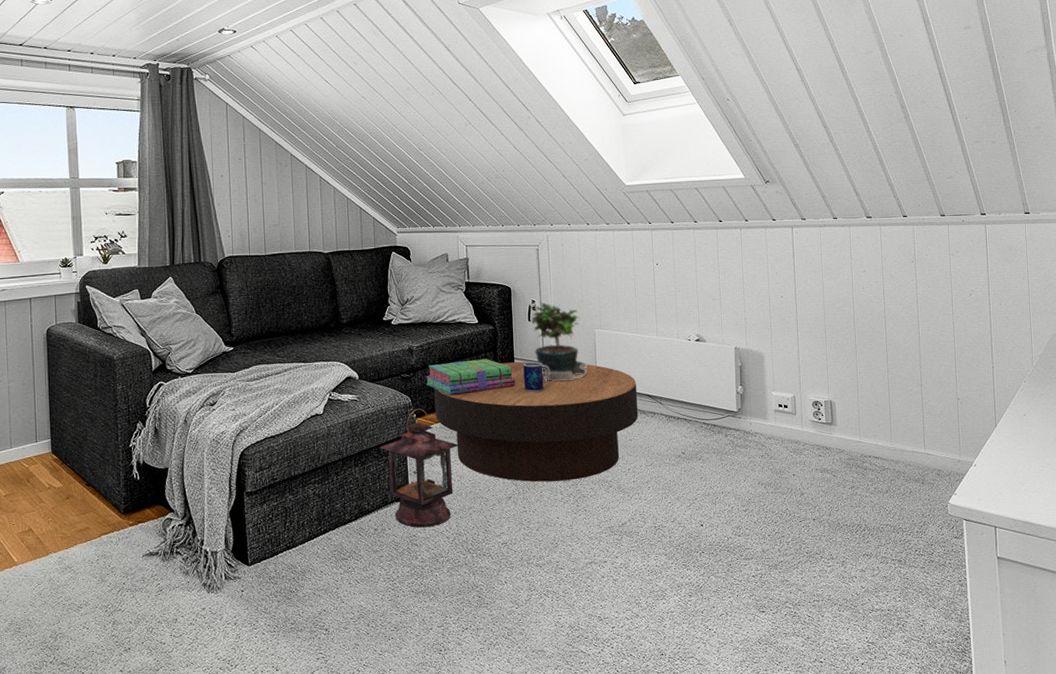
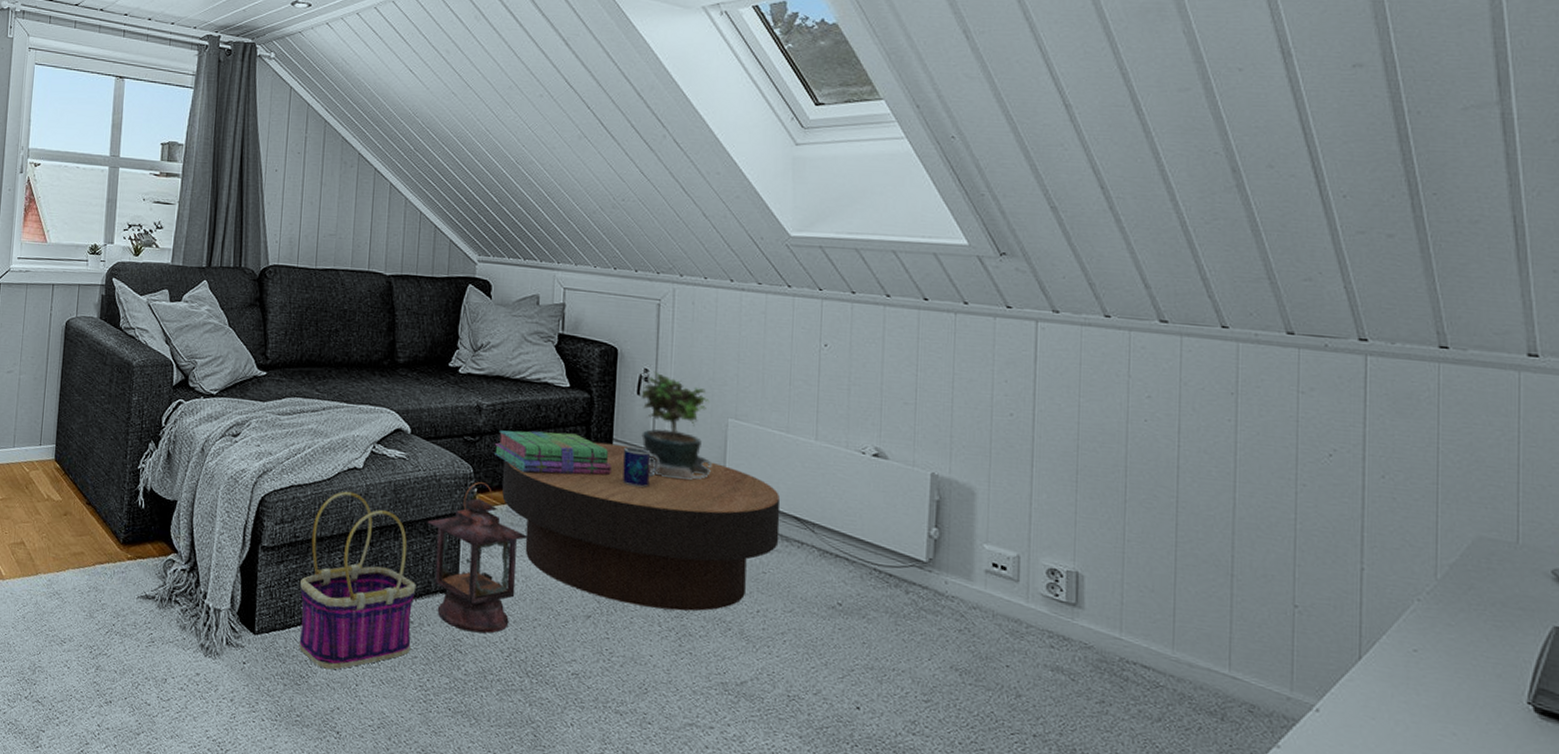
basket: none [282,434,377,581] -> present [299,491,416,670]

